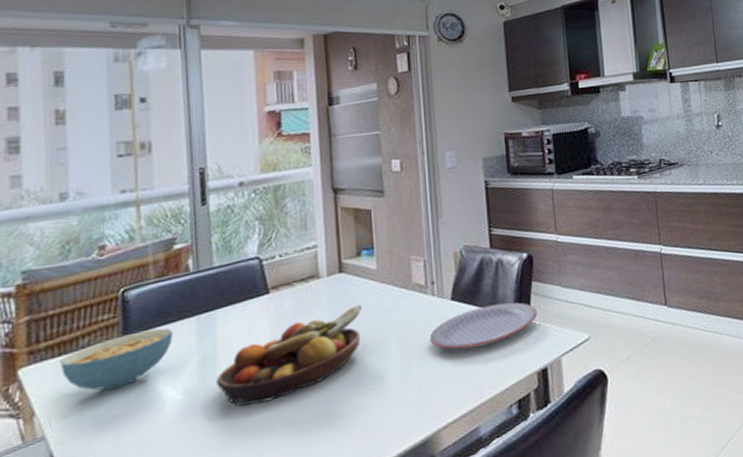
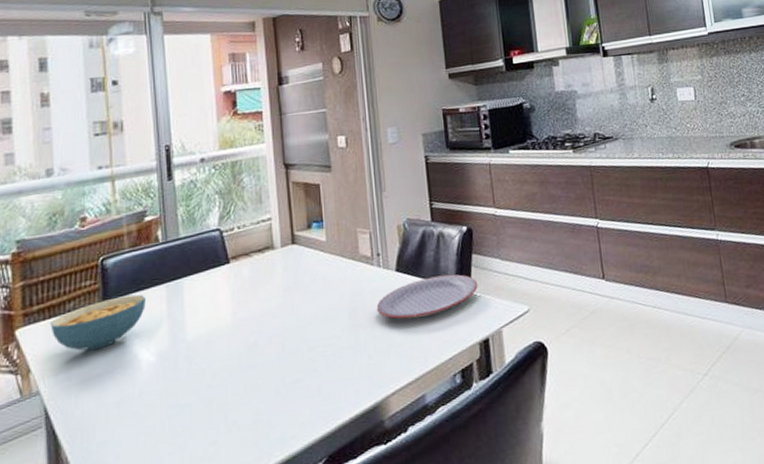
fruit bowl: present [215,305,363,407] -> none [184,275,315,369]

